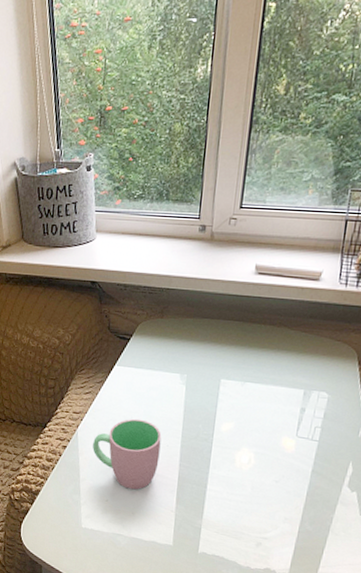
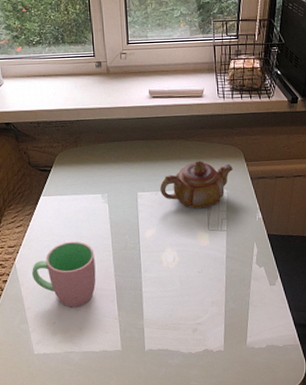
teapot: none [247,354,341,411] -> present [160,160,233,209]

